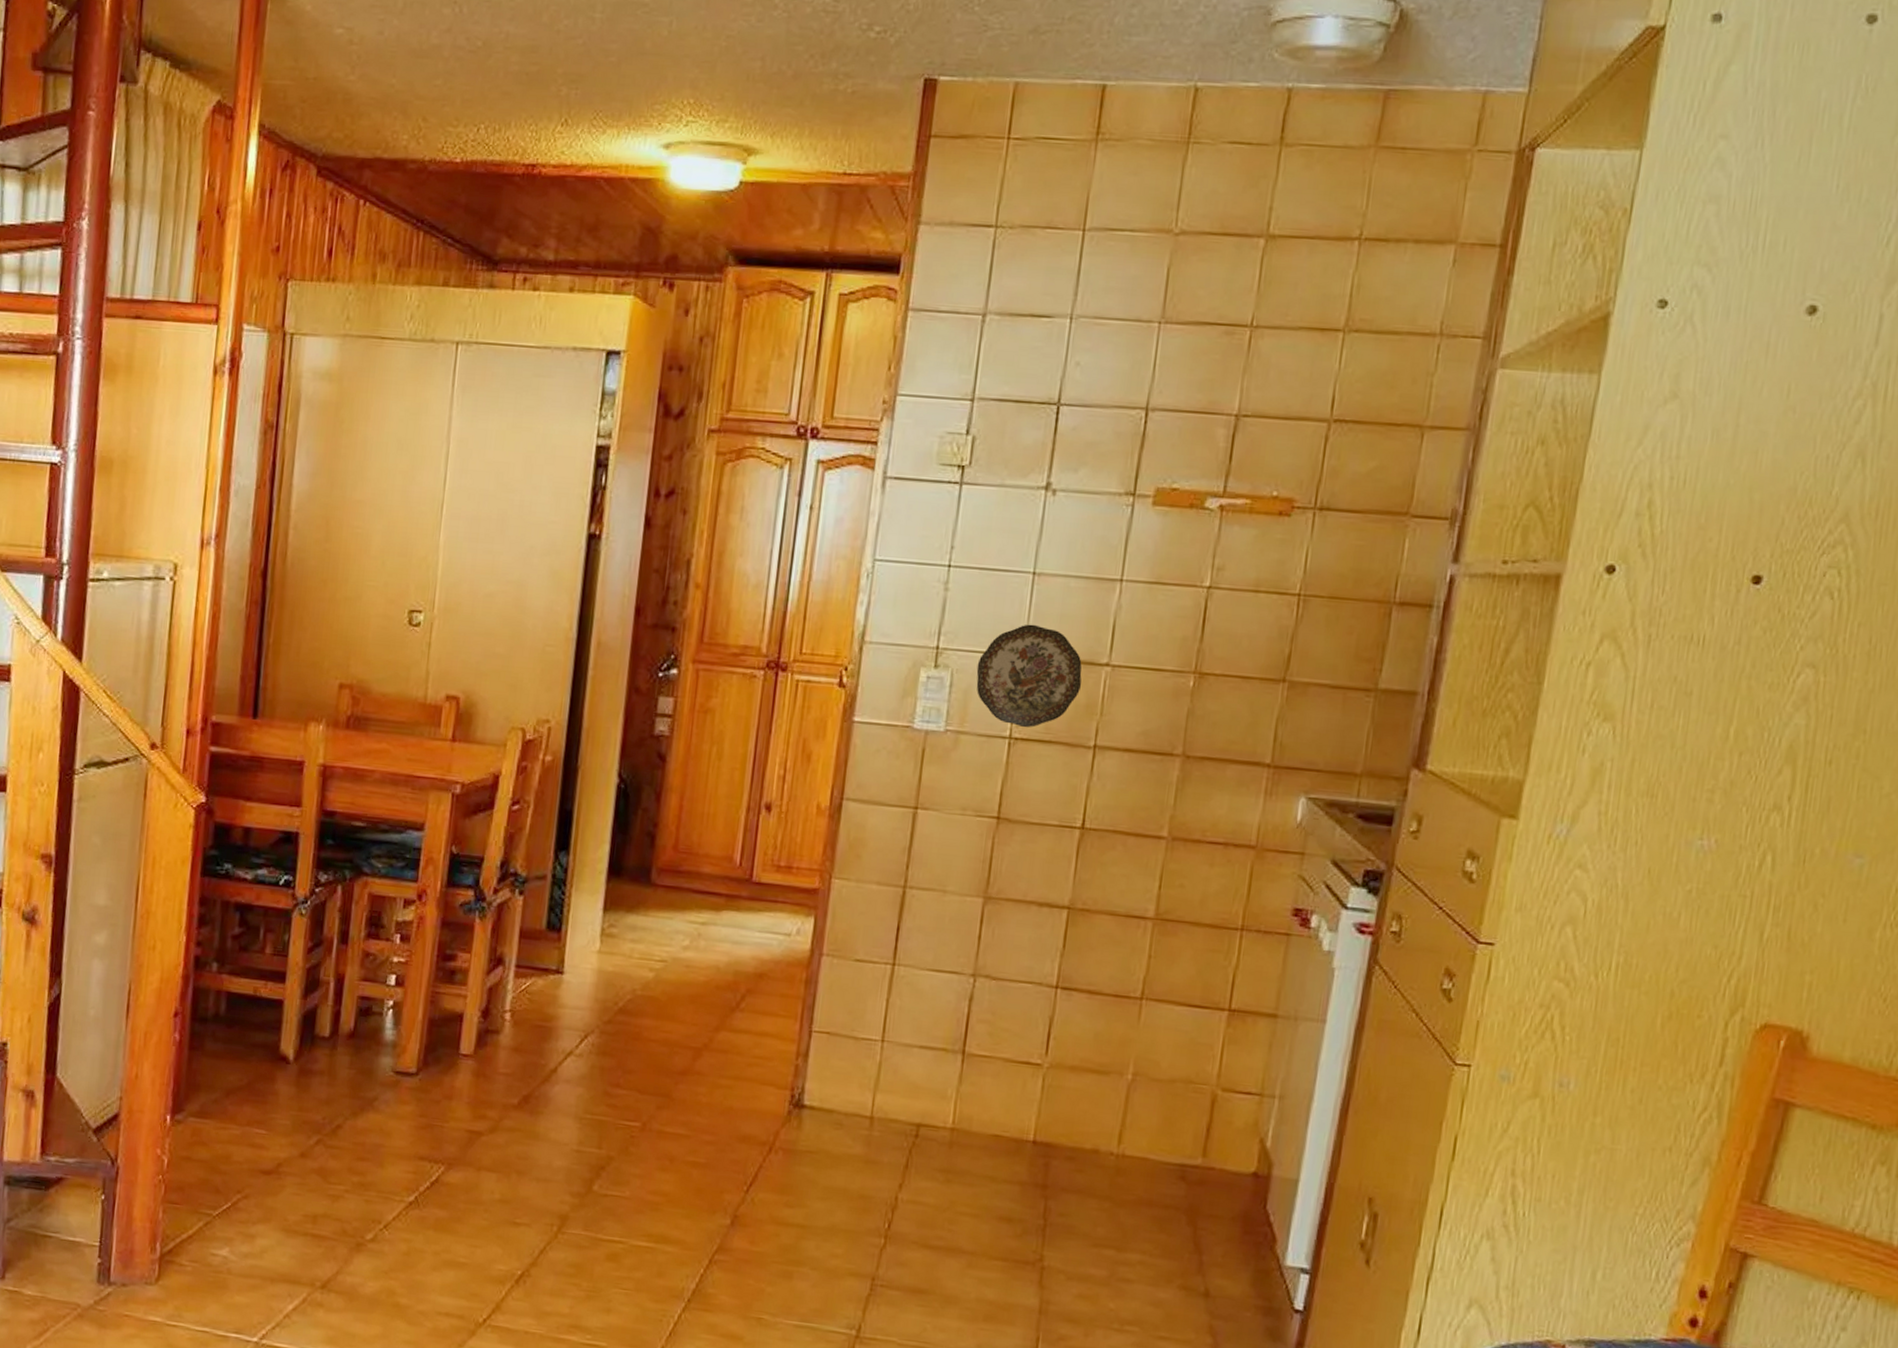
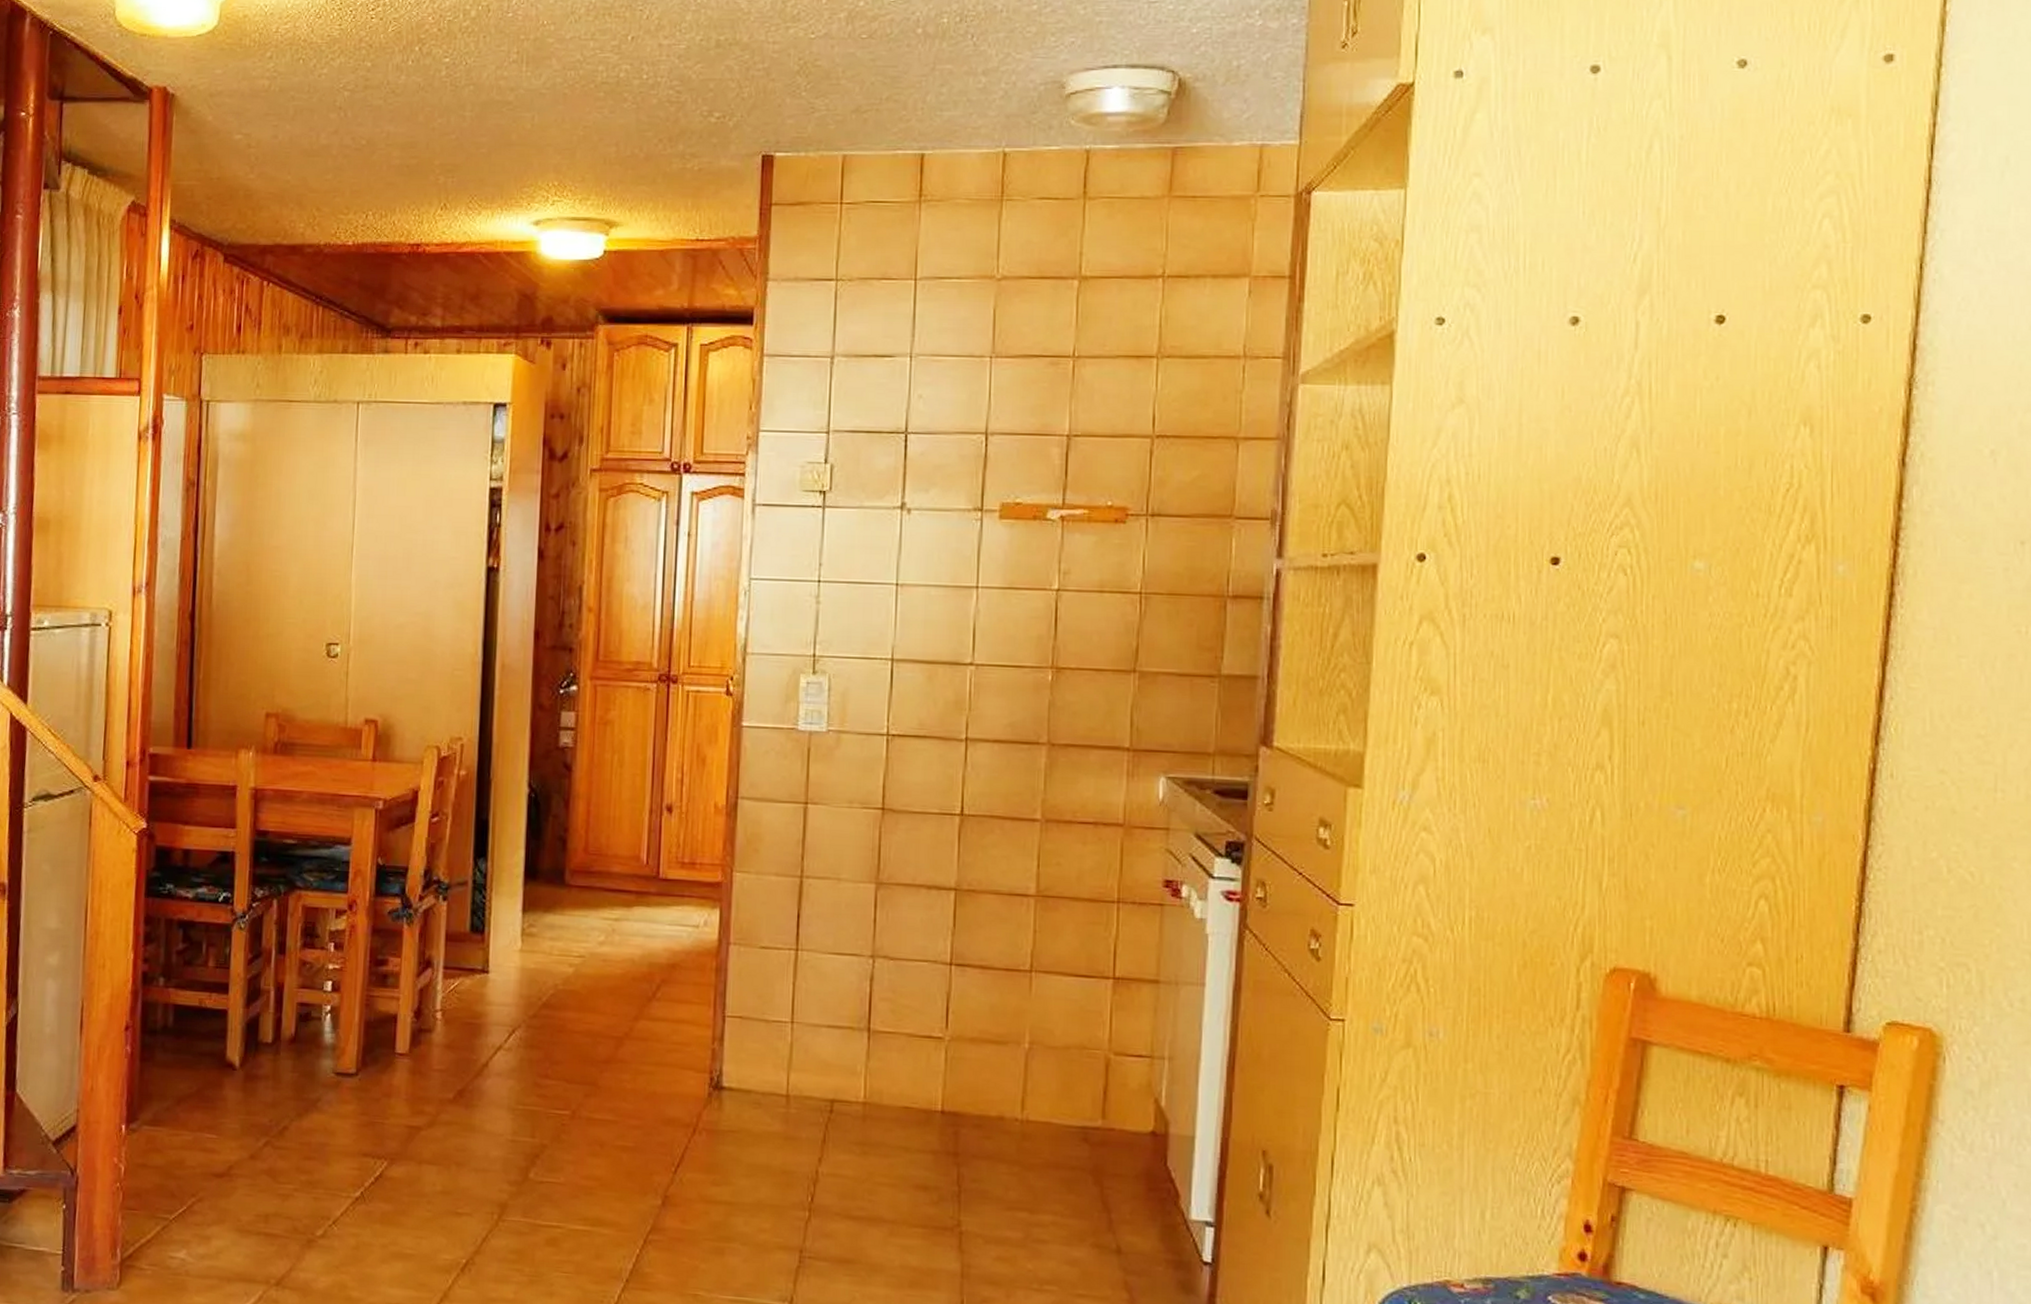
decorative plate: present [976,624,1082,728] -> none [852,630,950,725]

